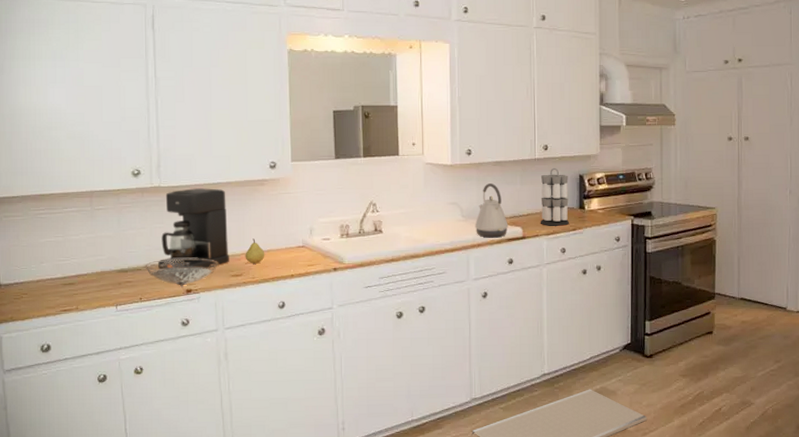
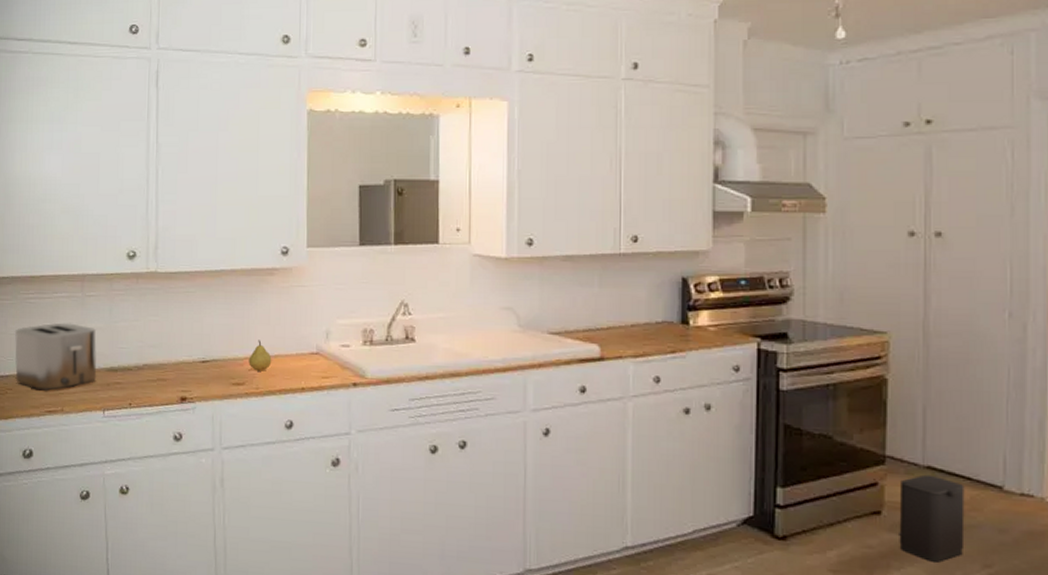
toaster: none [28,233,109,294] -> present [14,323,97,392]
dish: present [145,258,219,287] -> none [136,358,219,394]
coffee maker: present [157,188,229,270] -> none [150,276,231,374]
kettle: present [475,183,508,238] -> none [535,284,581,357]
spice rack: present [540,167,570,226] -> none [626,266,667,346]
pedal bin: none [724,304,764,362] -> present [899,474,965,562]

